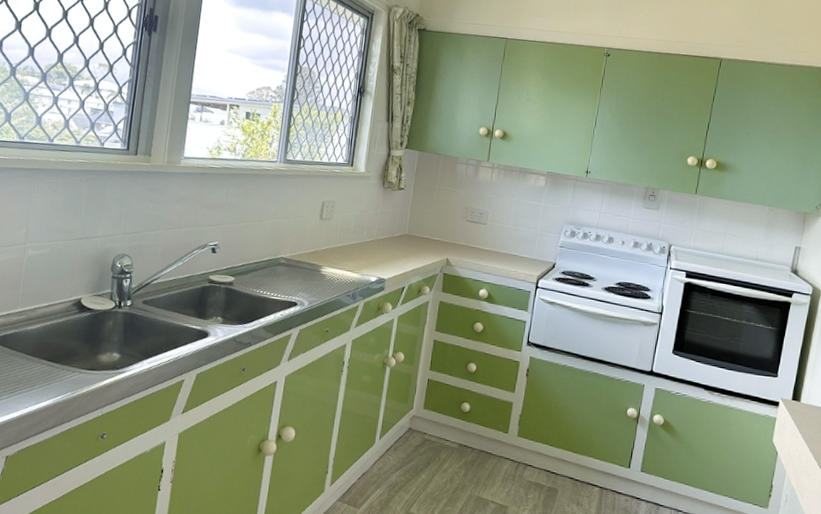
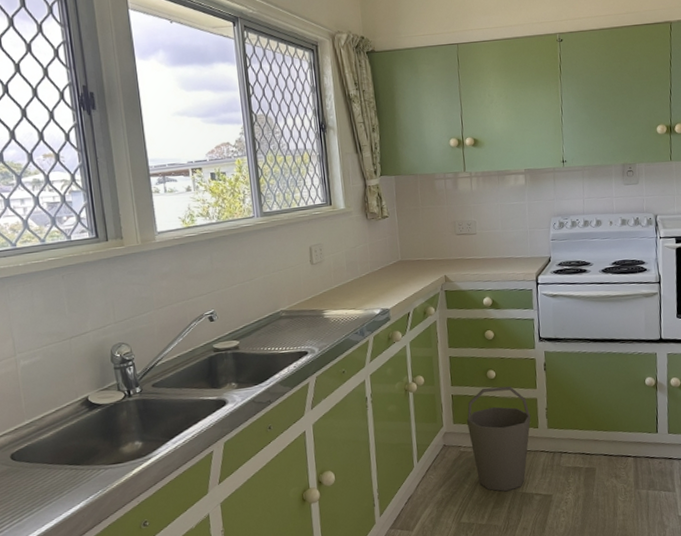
bucket: none [436,379,503,492] -> present [466,386,531,492]

